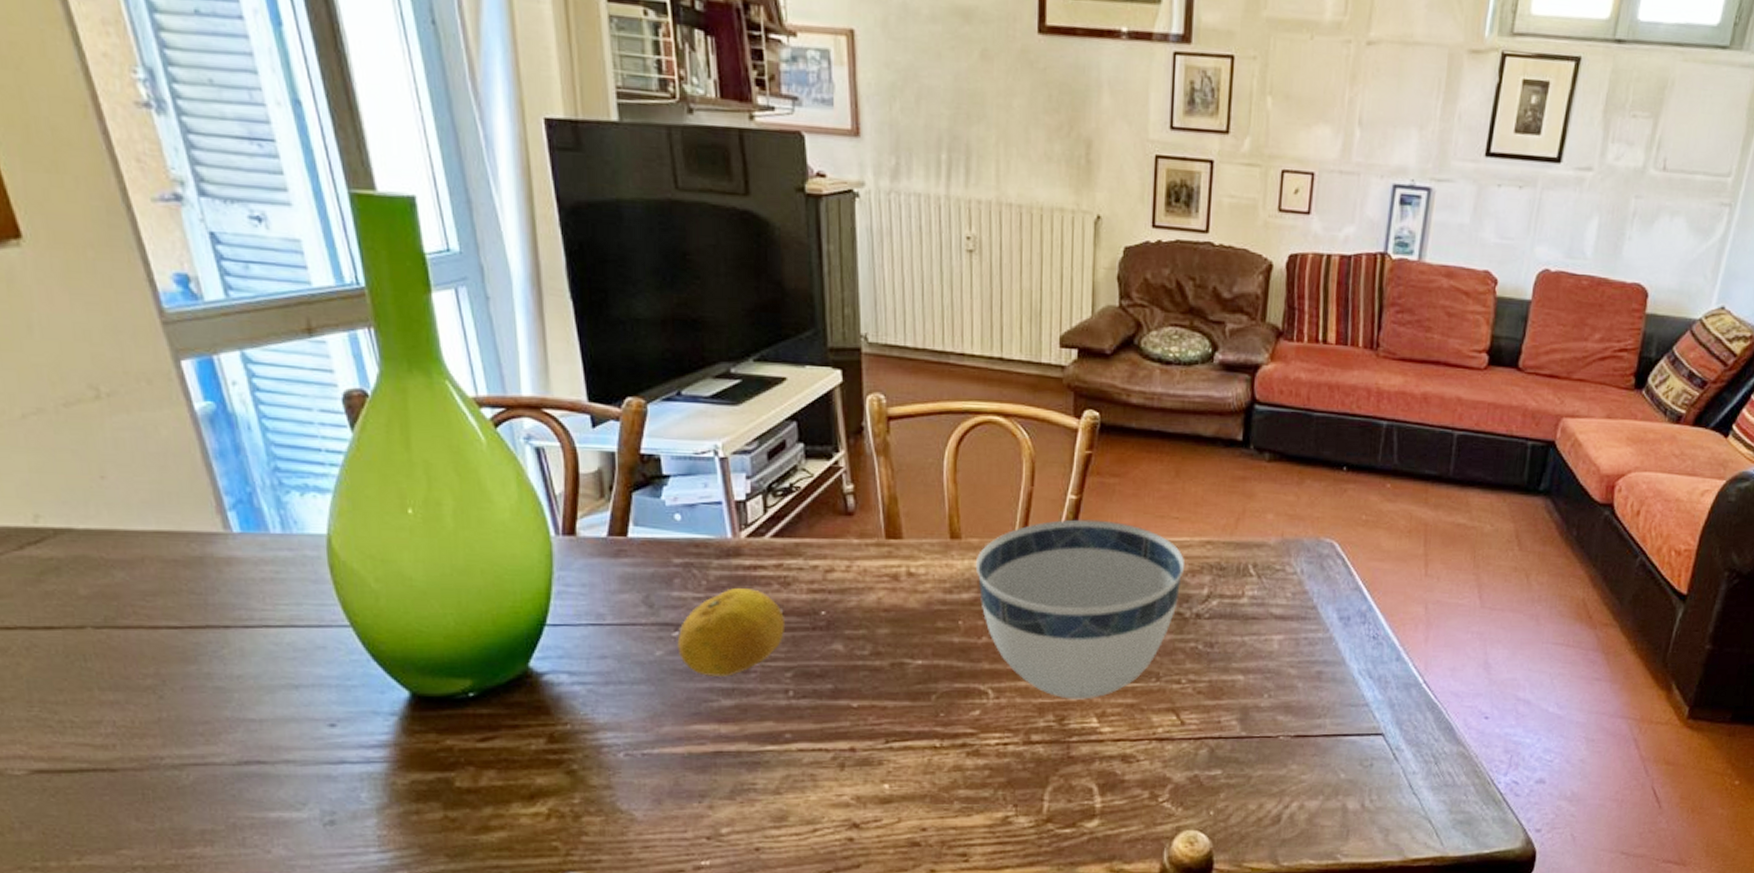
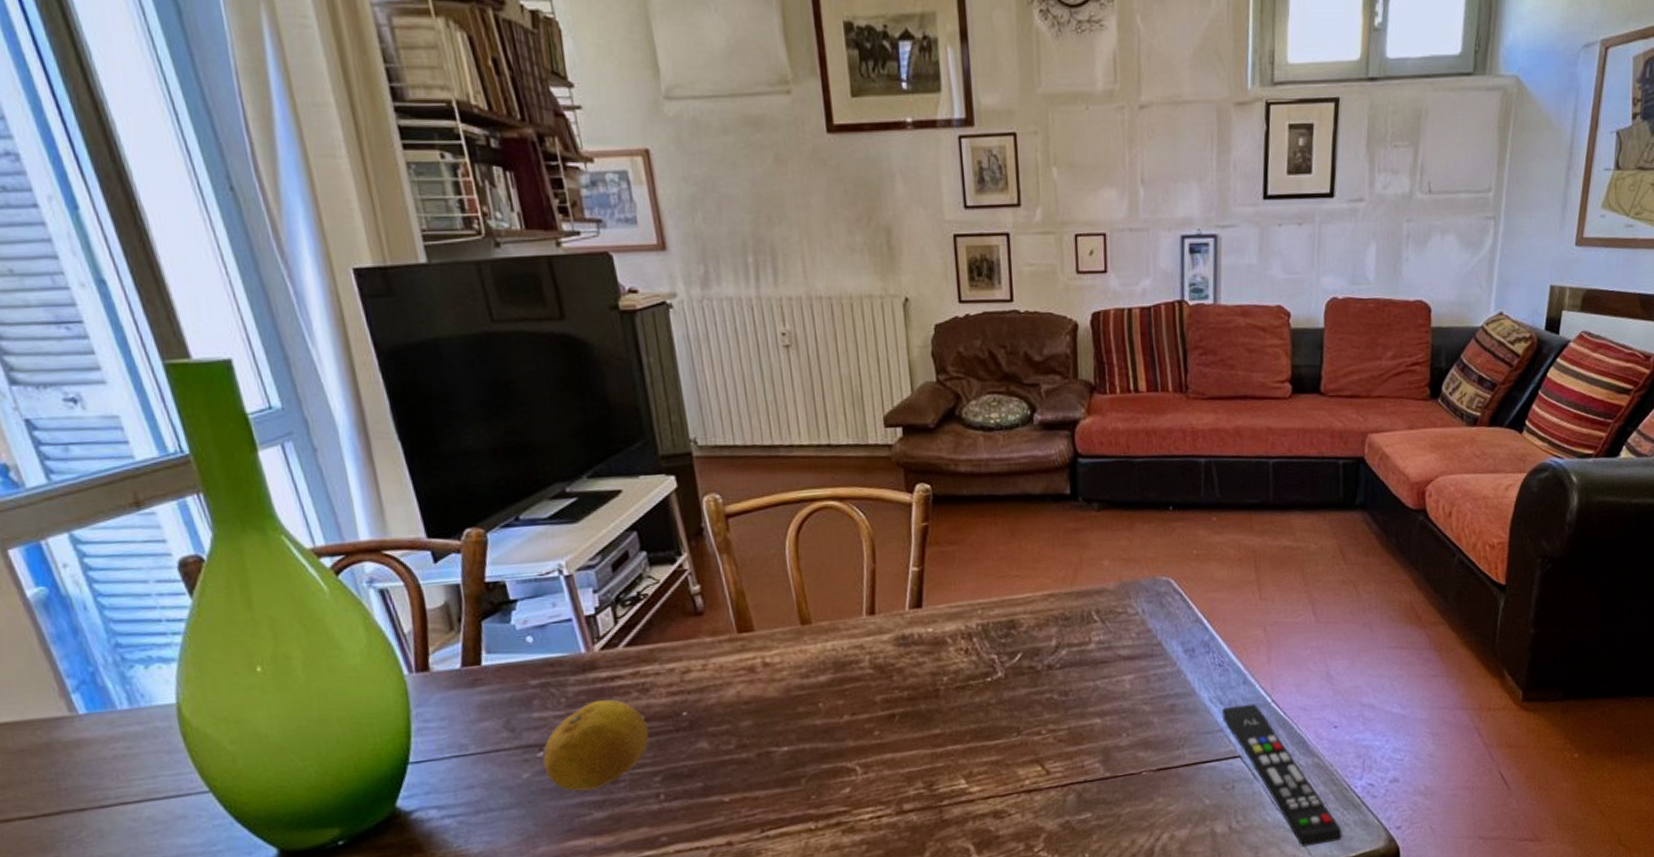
bowl: present [975,519,1186,700] -> none [828,587,1032,765]
remote control: none [1370,681,1479,836] -> present [1222,703,1342,847]

